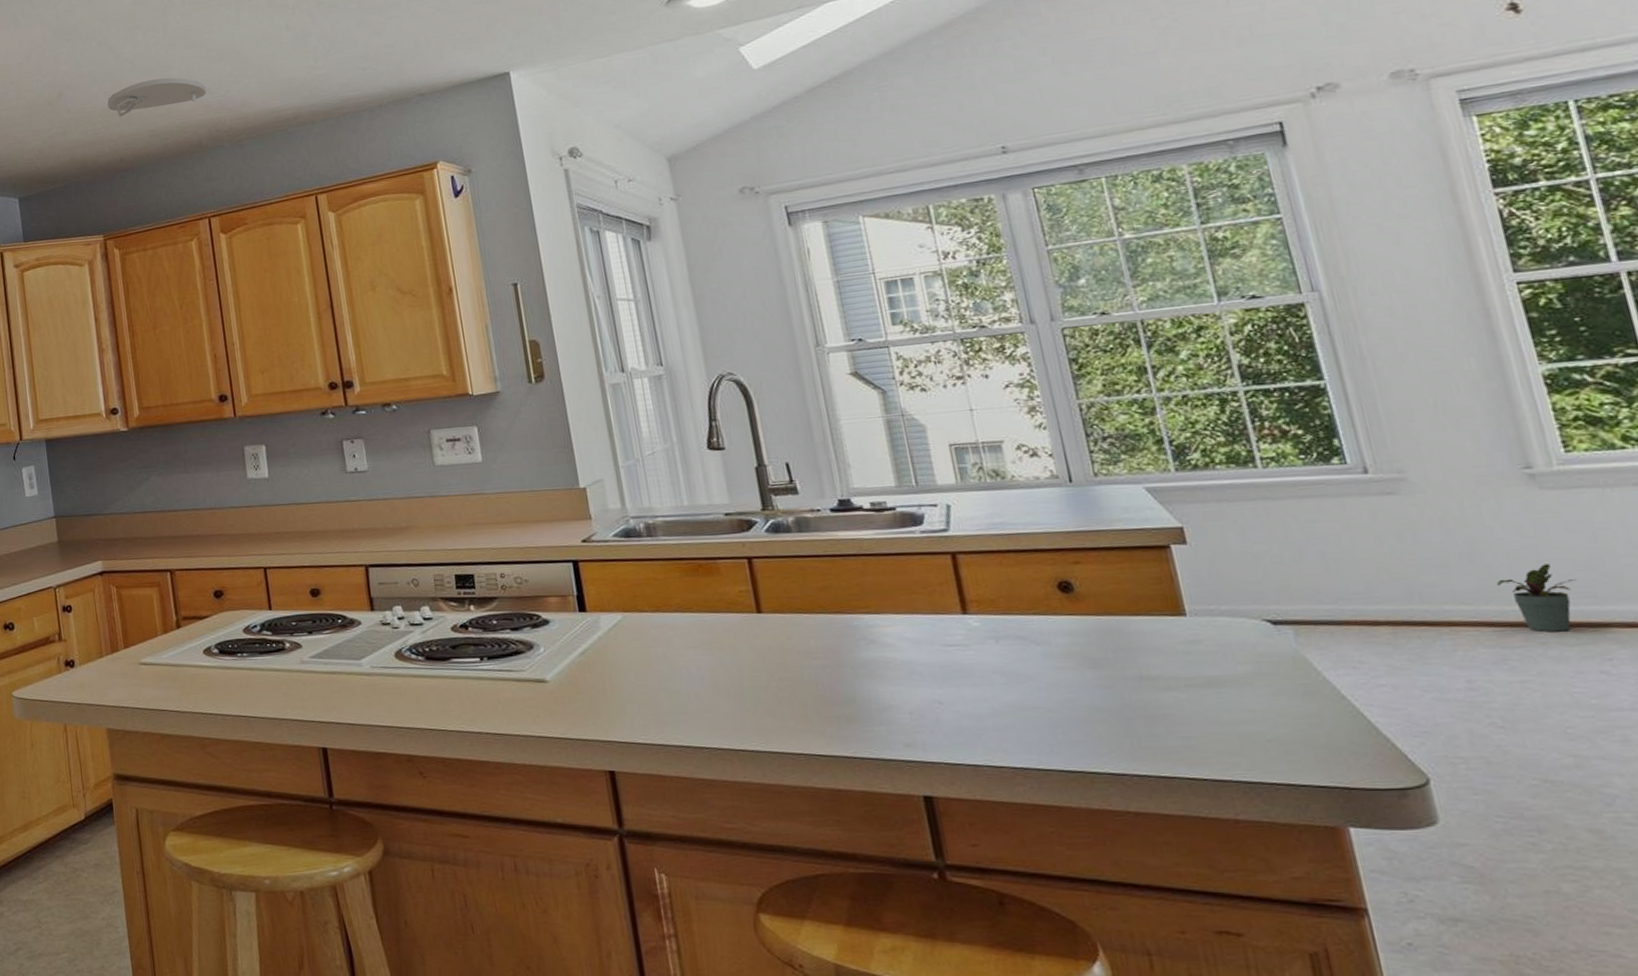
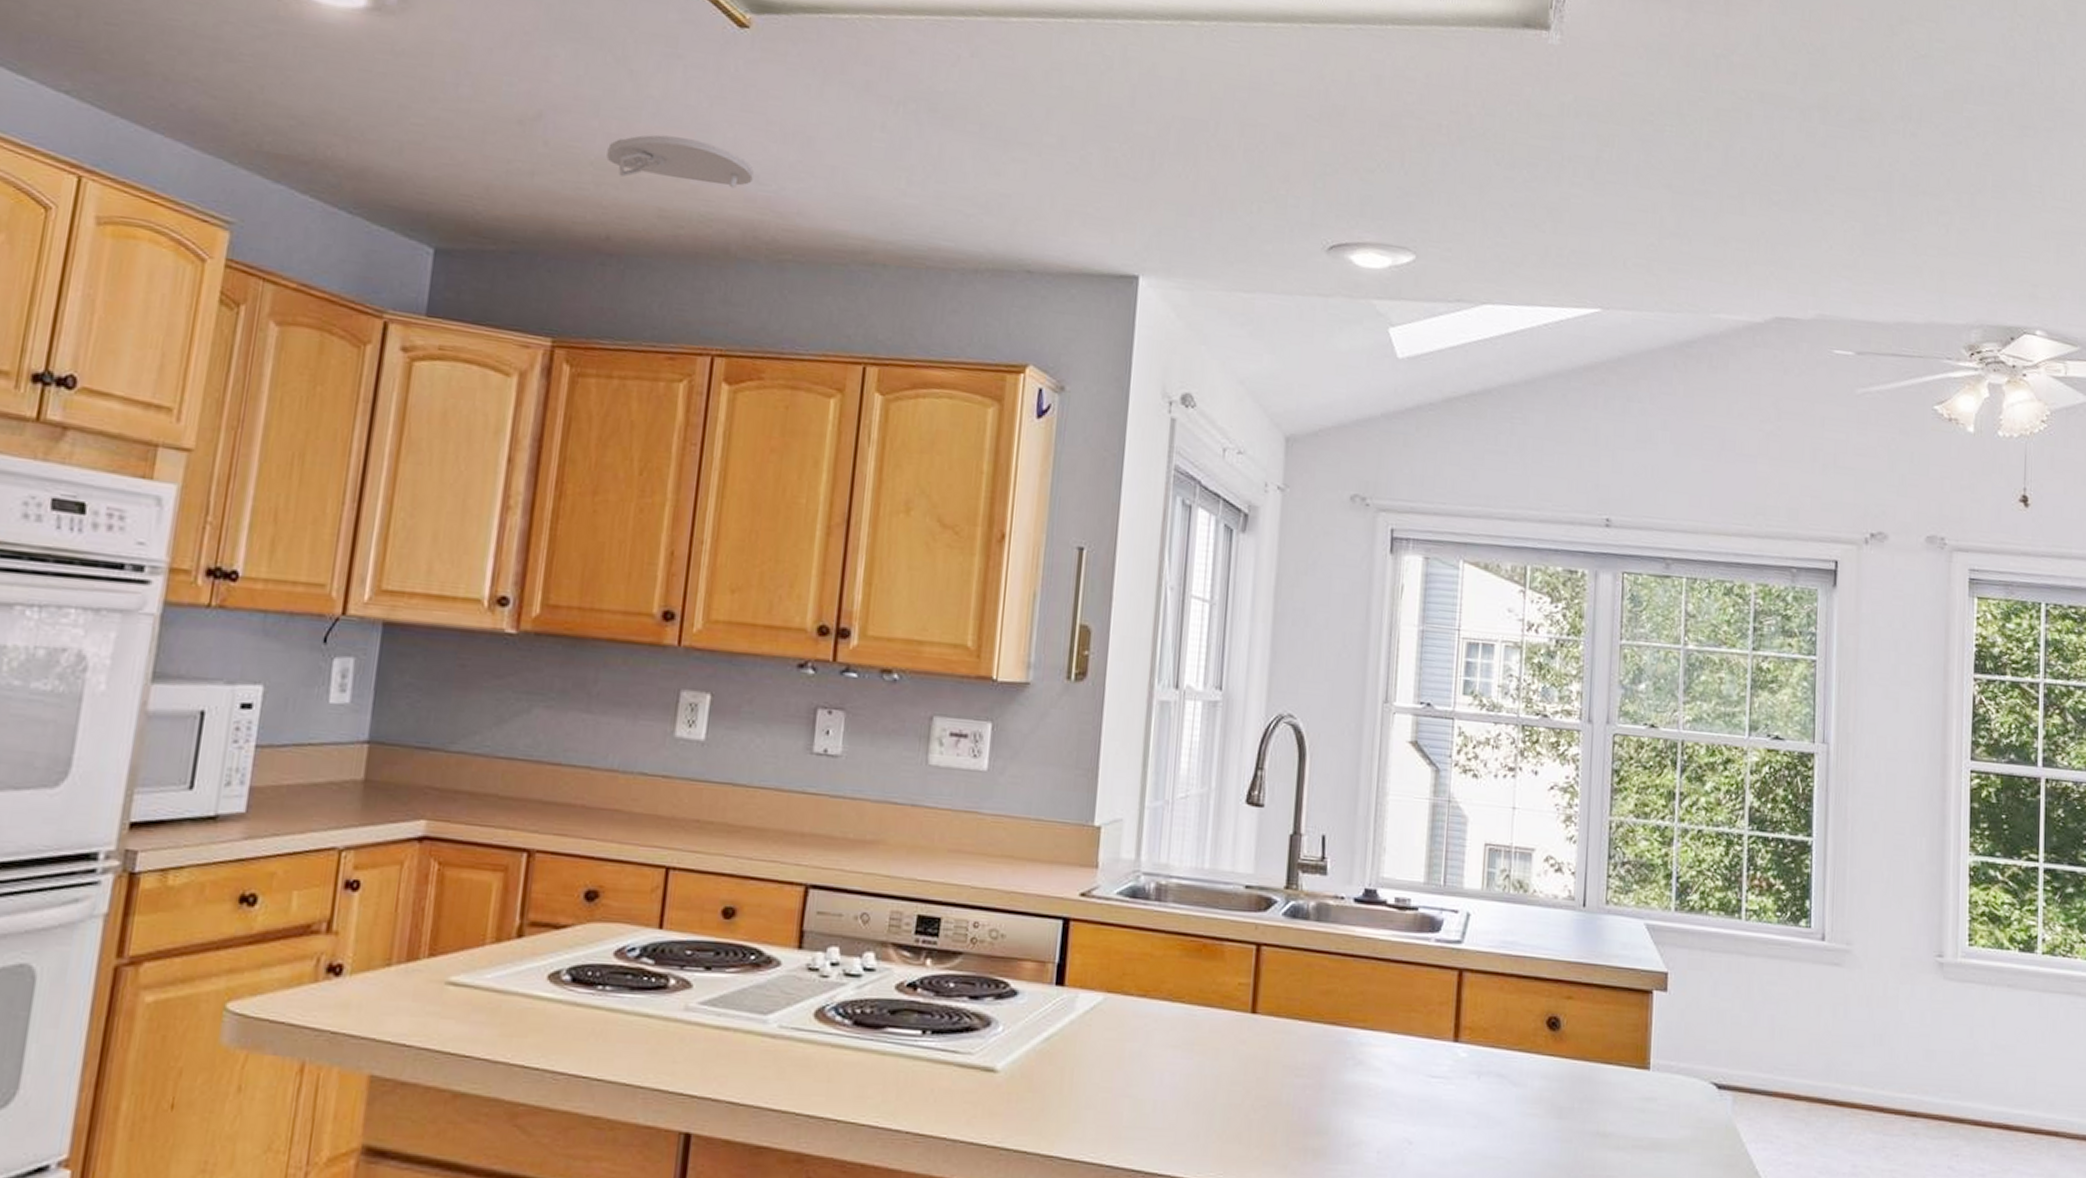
potted plant: present [1496,564,1577,632] -> none [1893,1054,1951,1124]

